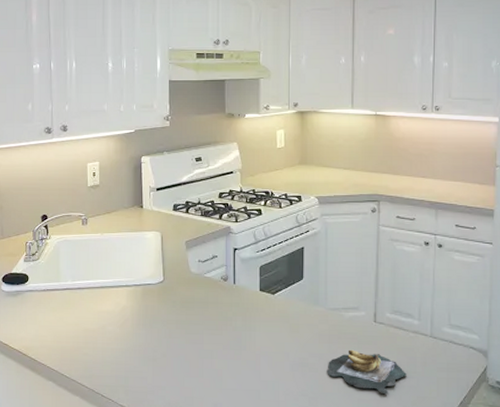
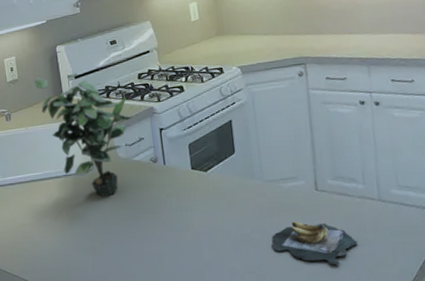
potted plant: none [115,185,209,309] -> present [34,74,133,196]

